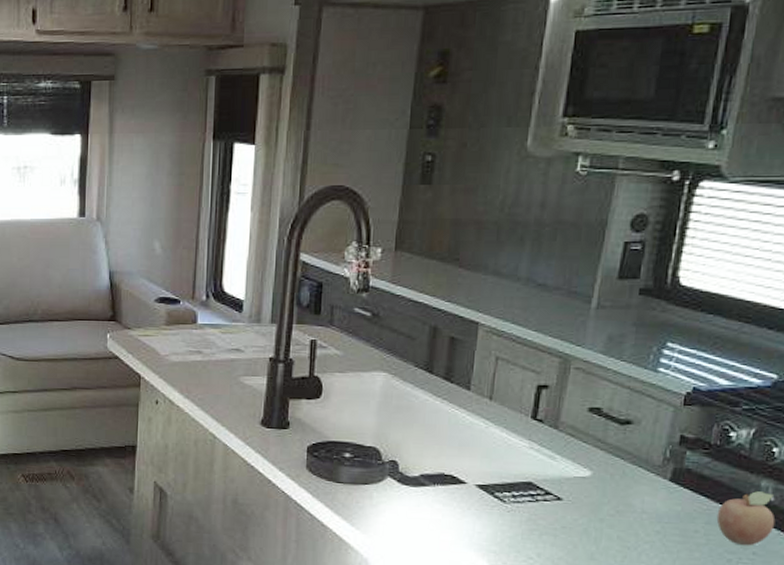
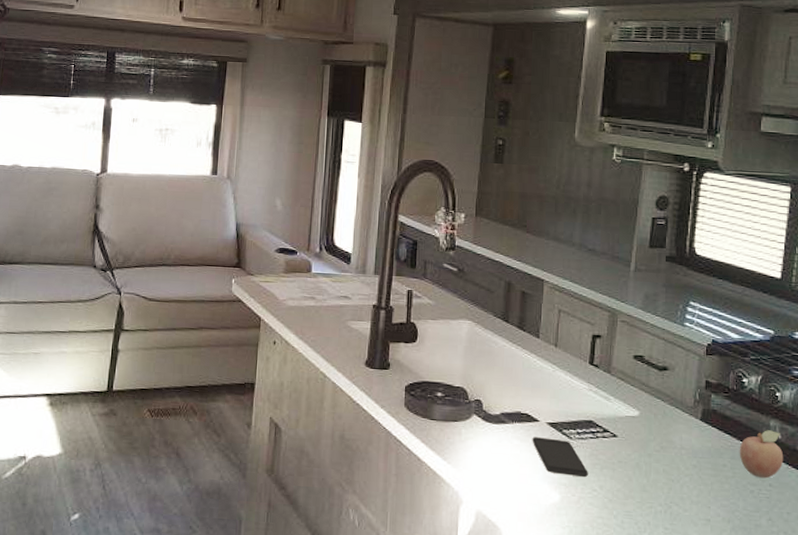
mobile phone: none [457,500,524,545] -> present [532,437,588,478]

